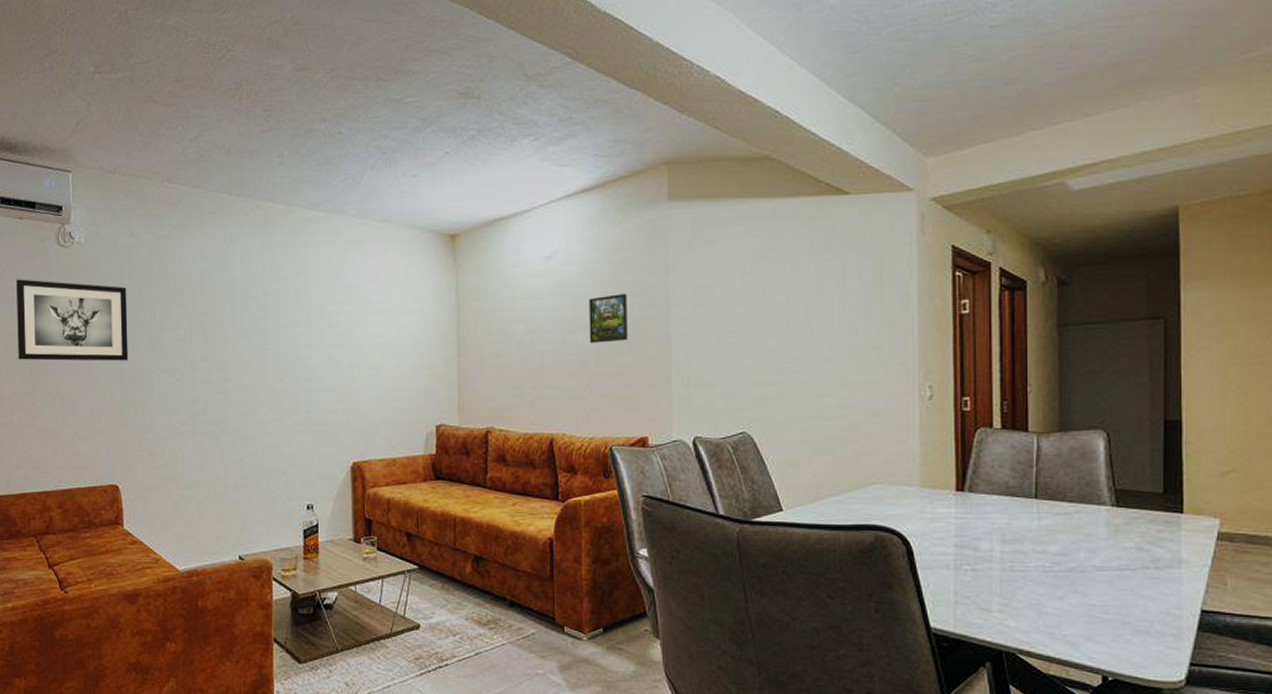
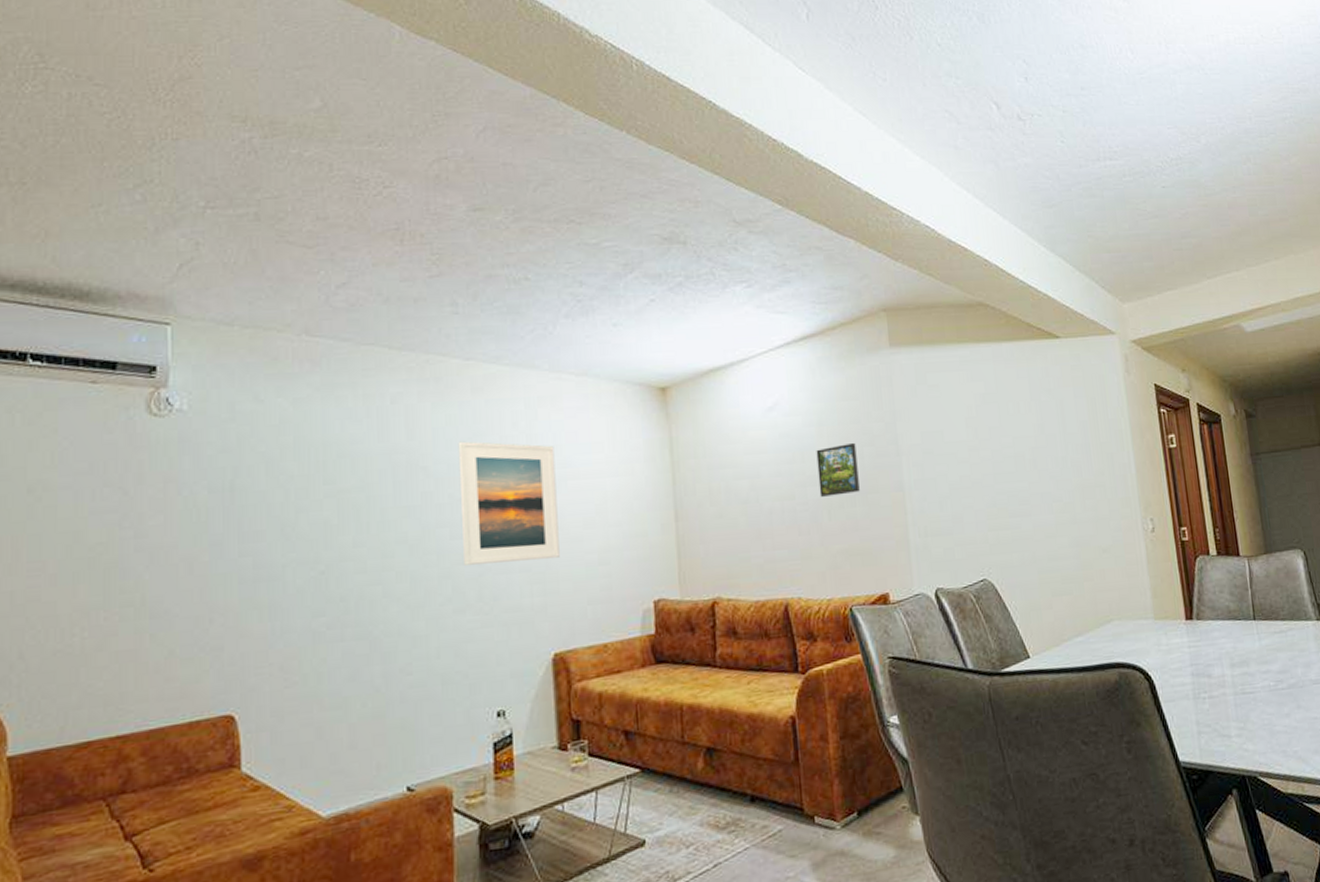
wall art: present [16,279,129,361] -> none [84,458,250,564]
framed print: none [281,277,360,383] -> present [458,441,560,565]

